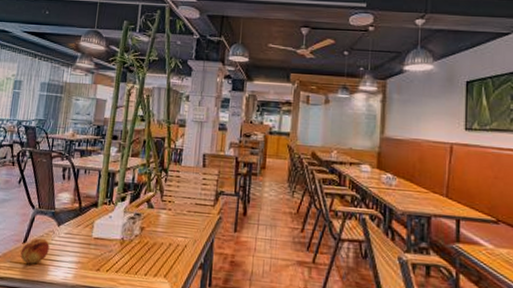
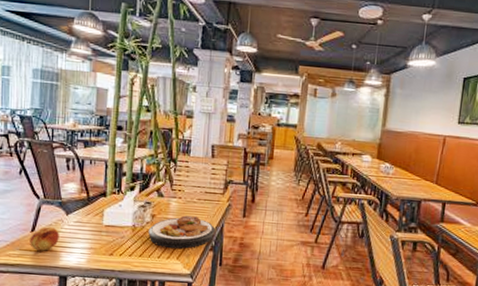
plate: none [136,228,205,266] -> present [148,215,215,249]

